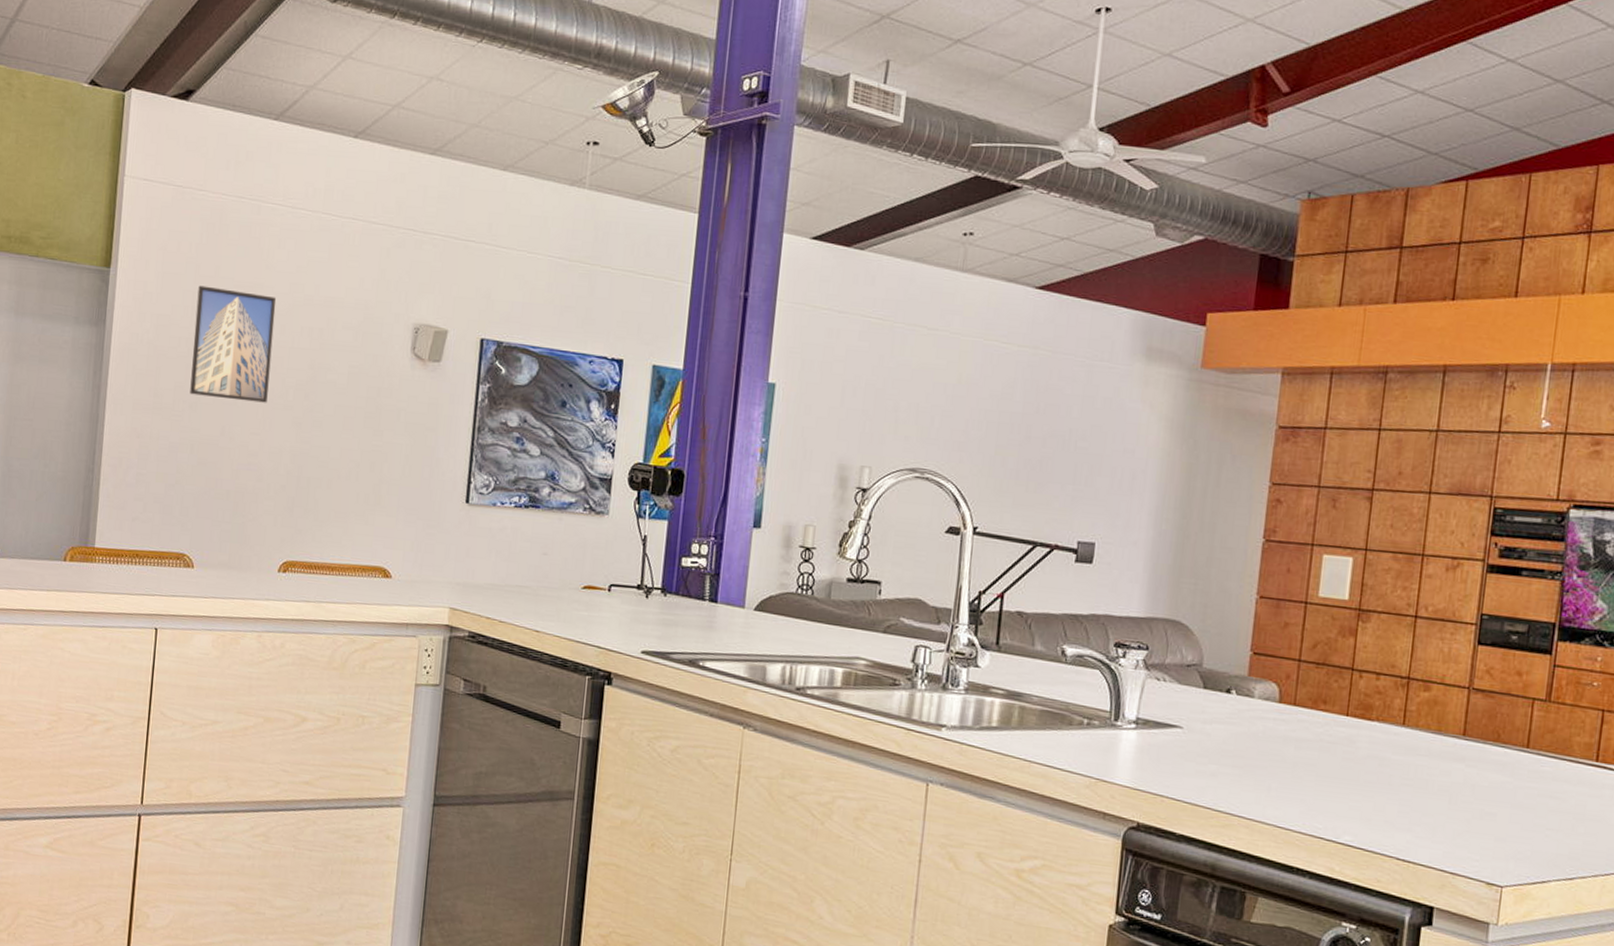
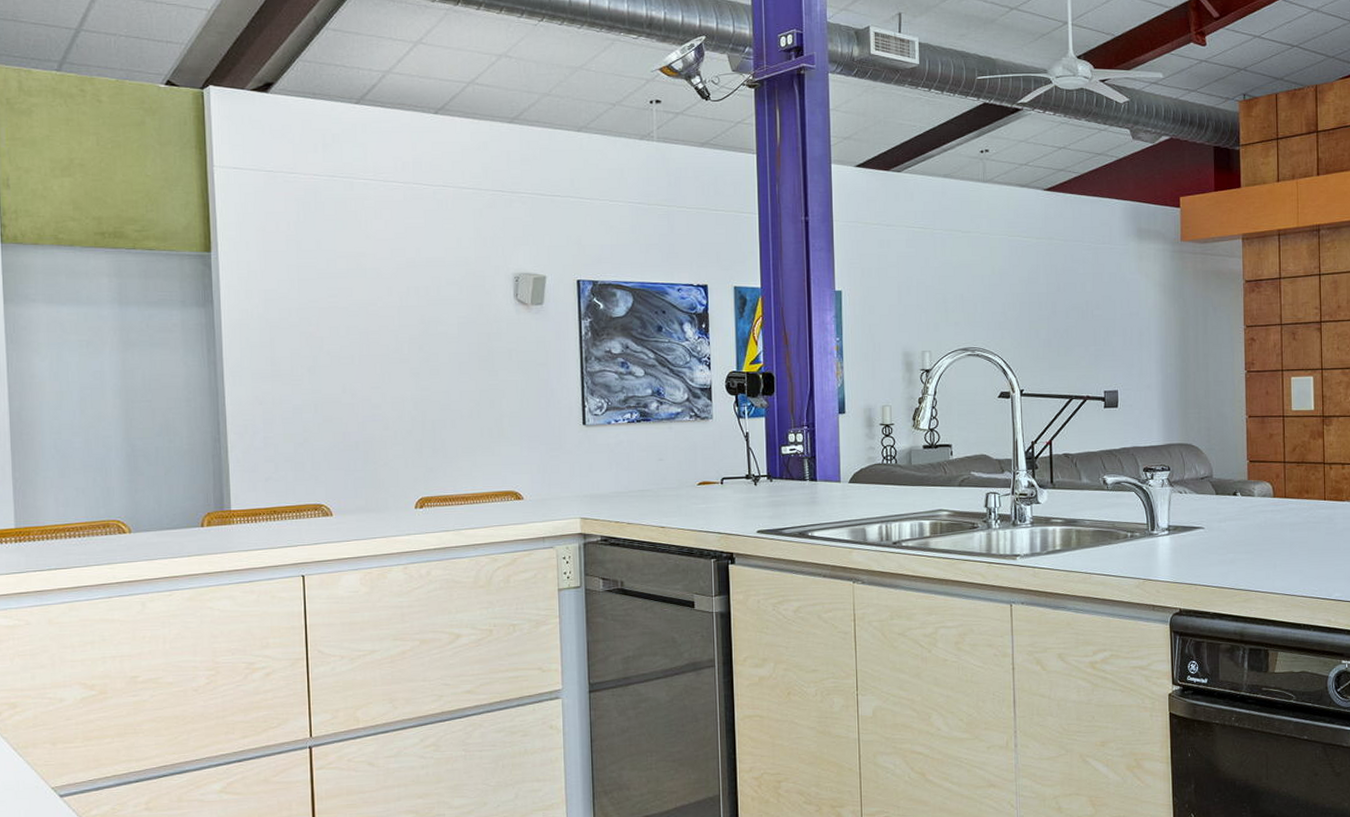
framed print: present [190,285,276,403] -> none [302,259,383,360]

